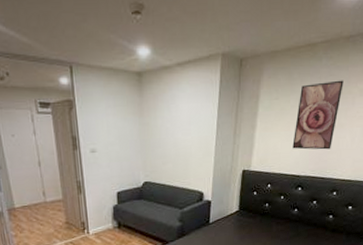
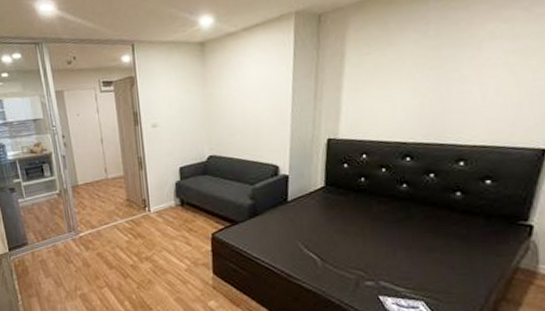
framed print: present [292,80,344,150] -> none [394,22,463,111]

